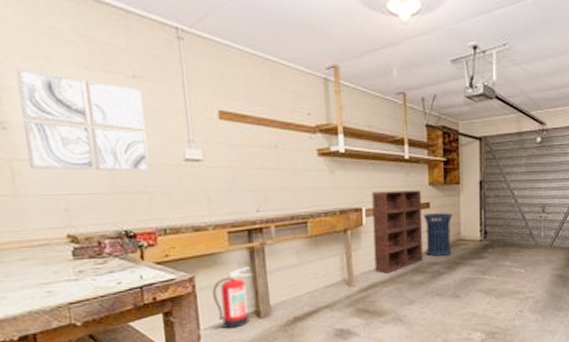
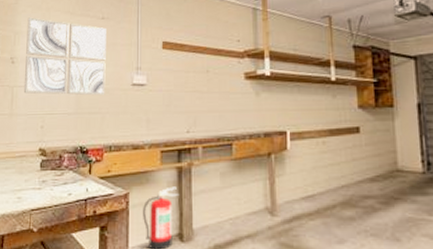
shelving unit: present [371,190,424,273] -> none [296,113,354,204]
trash can: present [424,213,453,256] -> none [353,139,388,188]

